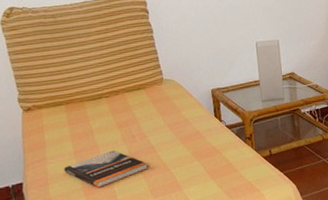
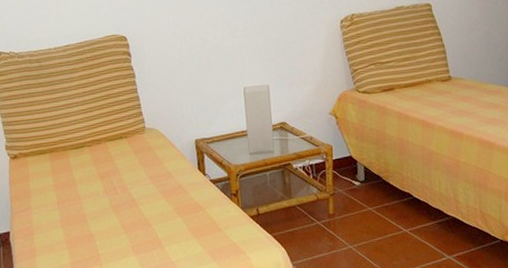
book: present [64,150,148,188] -> none [48,202,130,241]

